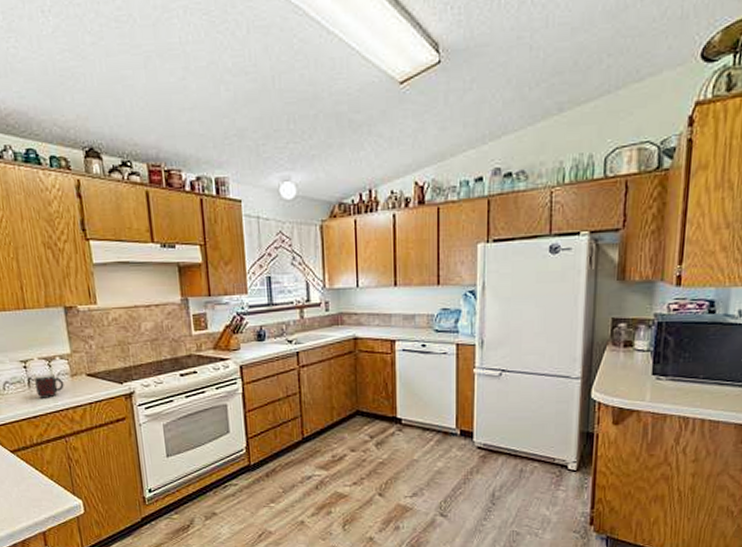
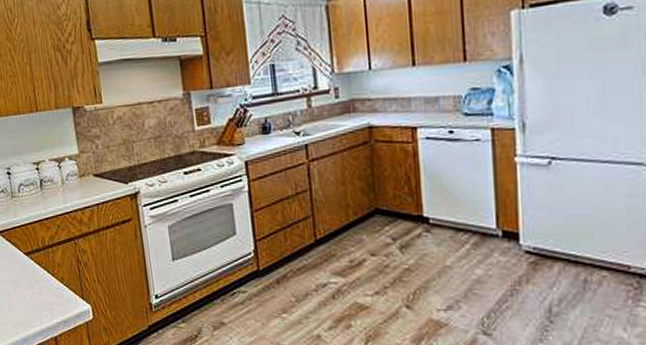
mug: present [34,373,64,398] -> none [45,175,73,200]

